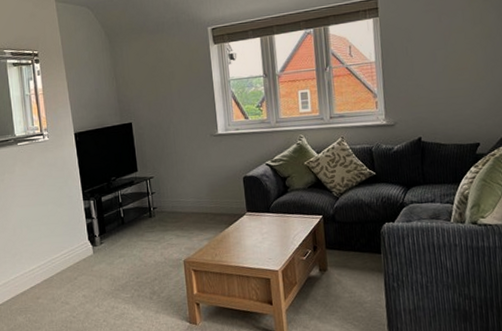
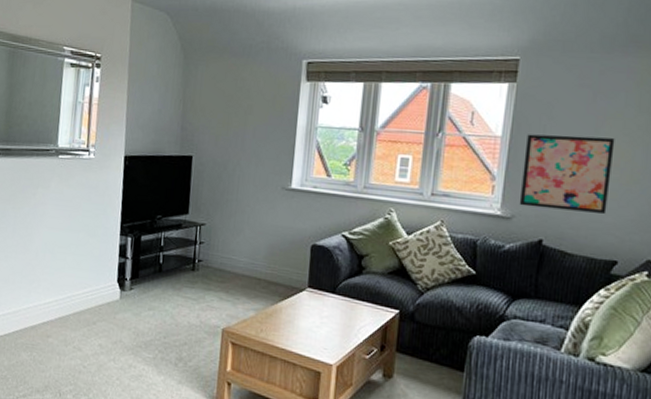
wall art: none [395,48,465,114] -> present [519,134,615,214]

